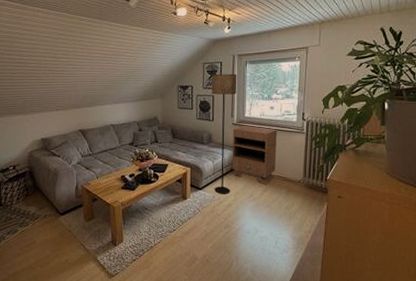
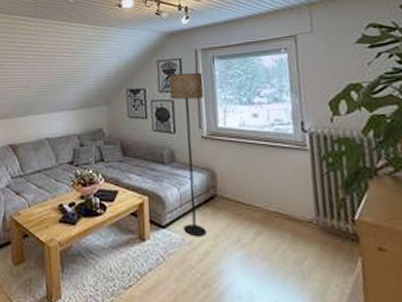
nightstand: present [232,125,277,184] -> none [202,139,271,224]

